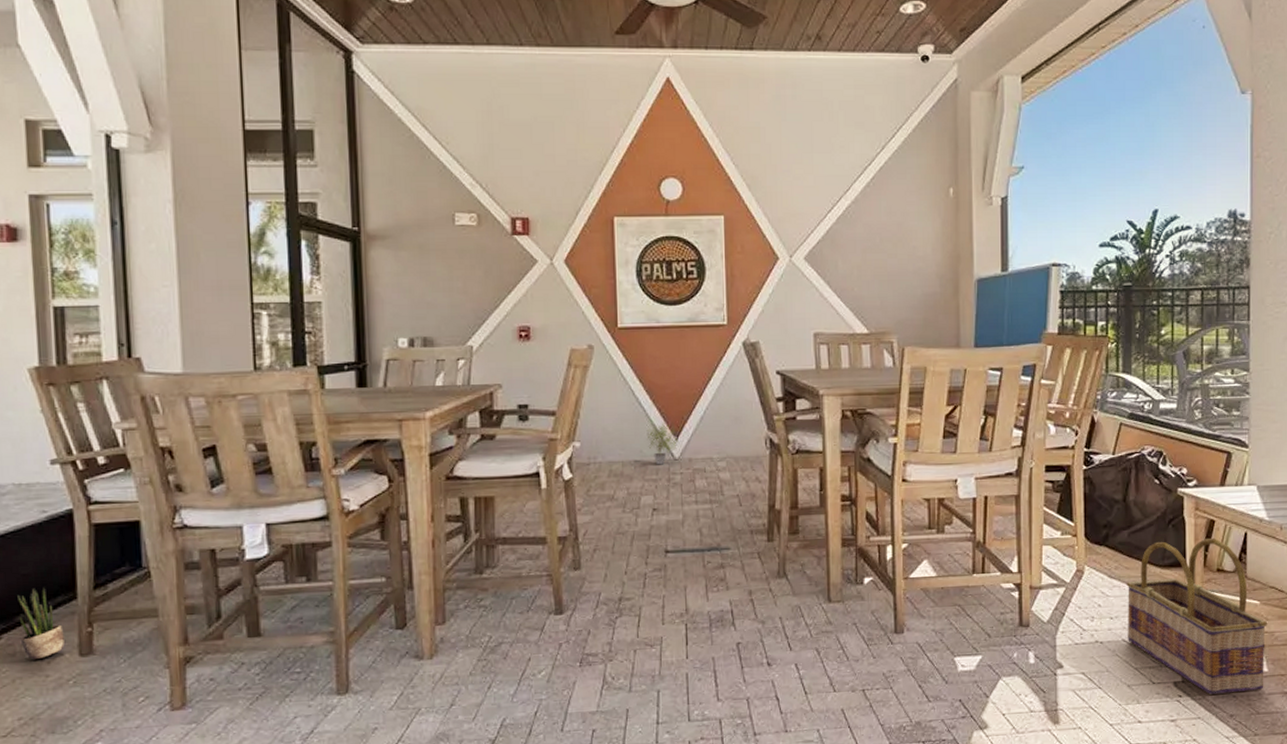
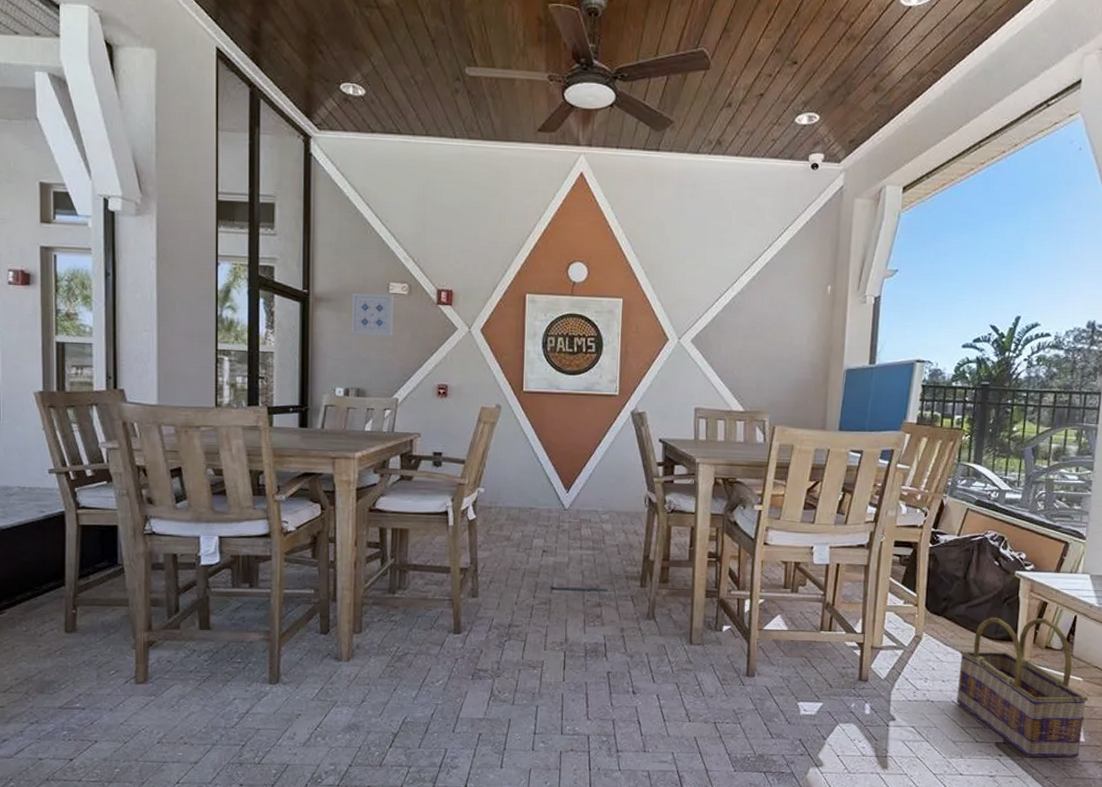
potted plant: present [17,588,65,660] -> none [19,574,54,633]
wall art: none [412,228,462,275] -> present [352,293,393,336]
potted plant: present [646,421,679,465] -> none [542,476,569,514]

